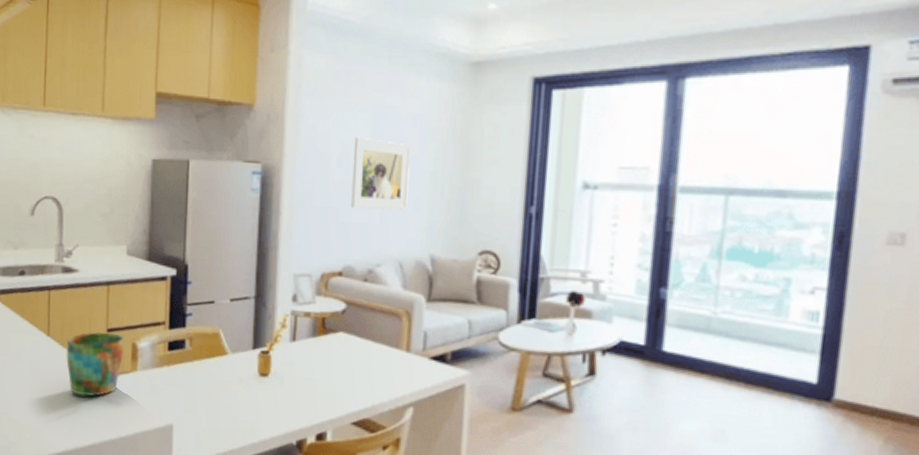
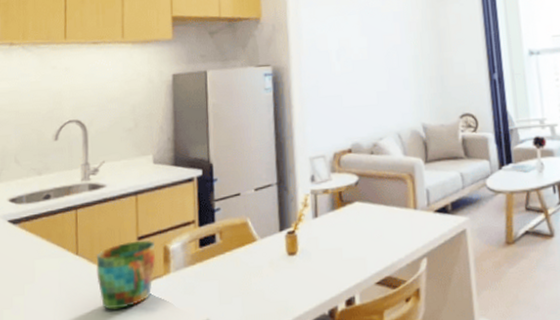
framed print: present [351,136,411,210] -> none [348,35,398,94]

